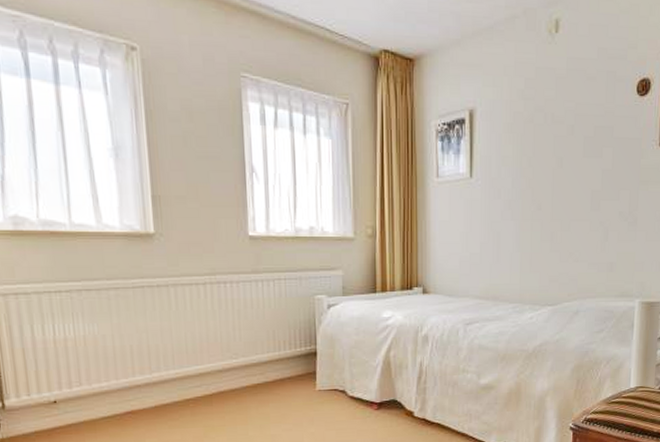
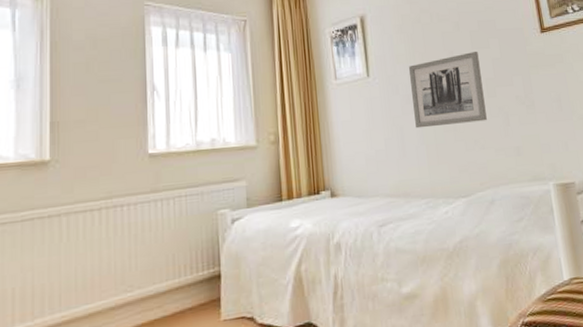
wall art: none [513,159,589,235] -> present [409,51,487,129]

